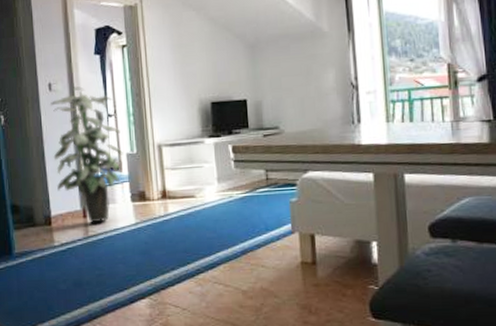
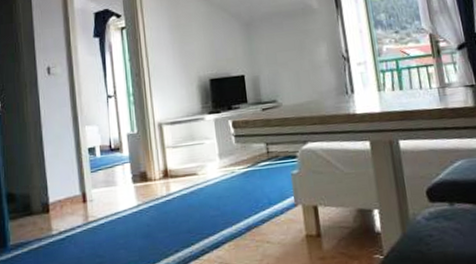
indoor plant: present [50,85,123,223] -> none [49,68,123,208]

